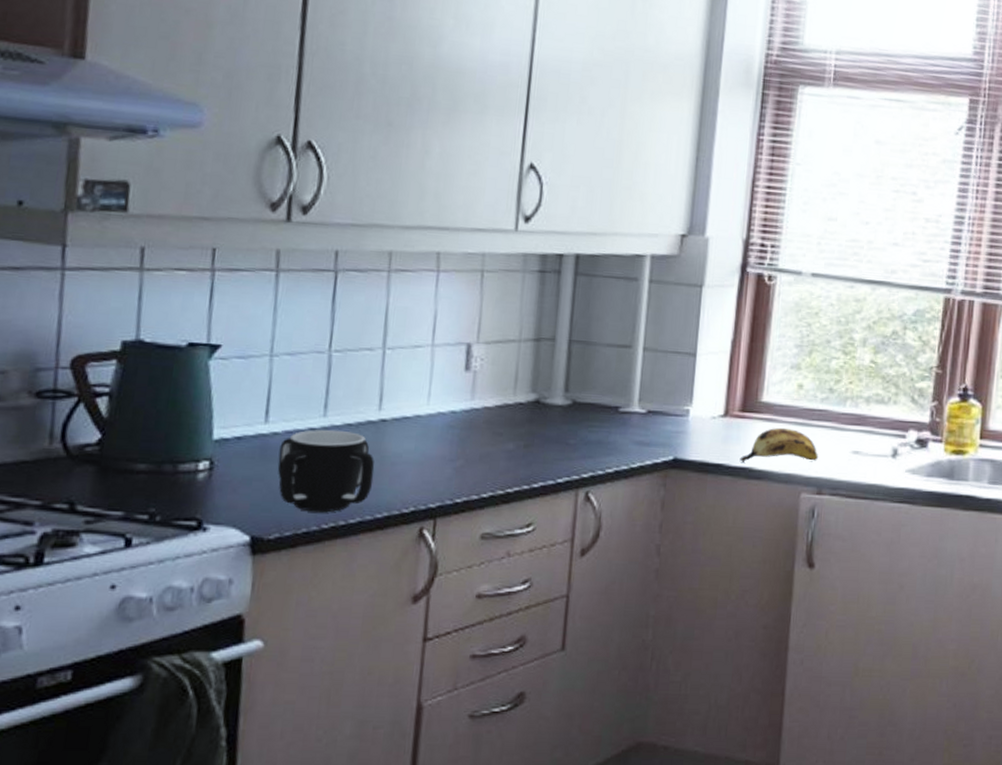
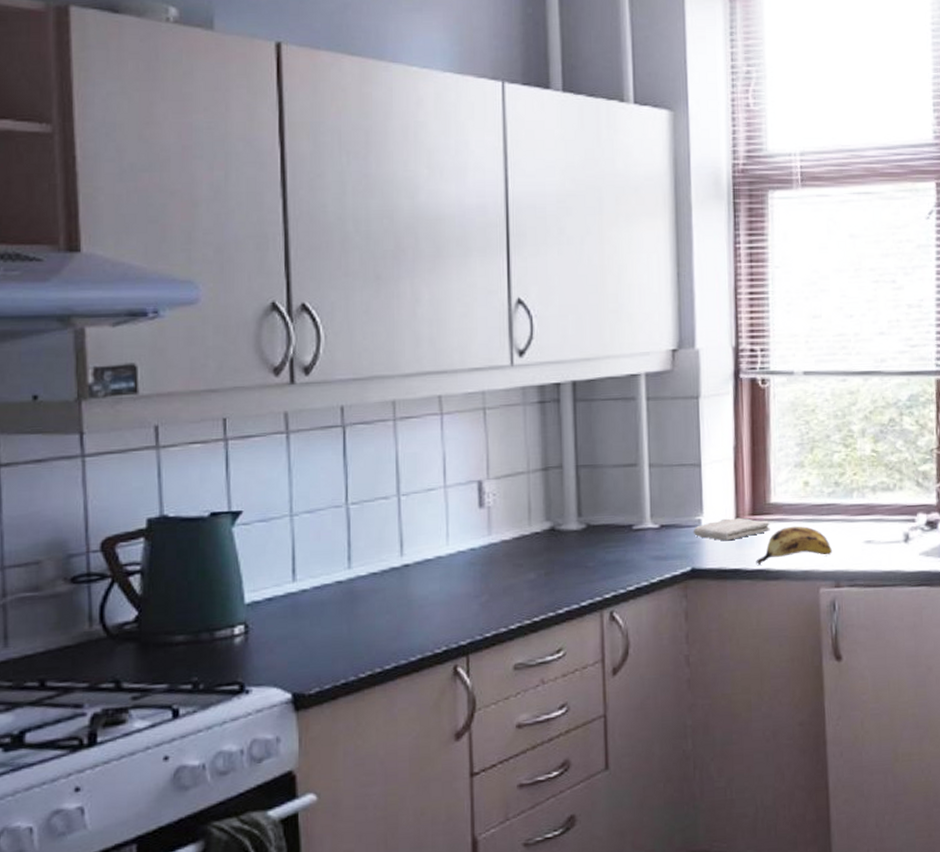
mug: present [277,429,375,513] -> none [310,580,404,663]
washcloth: none [679,411,759,435] -> present [693,517,770,541]

